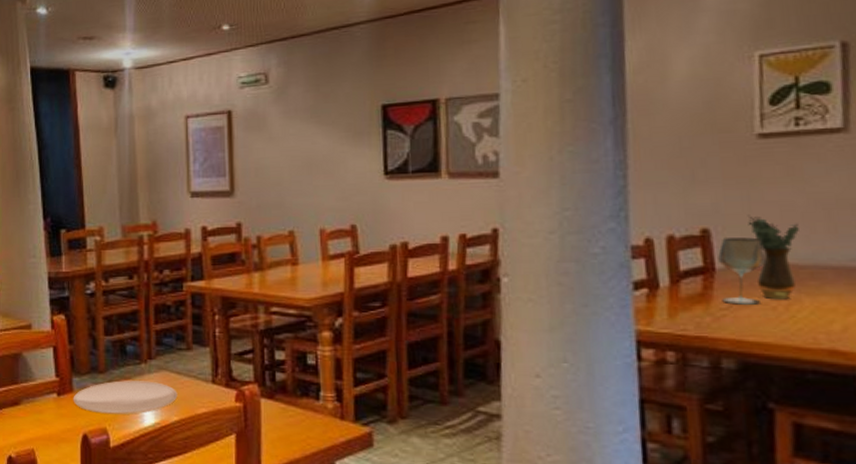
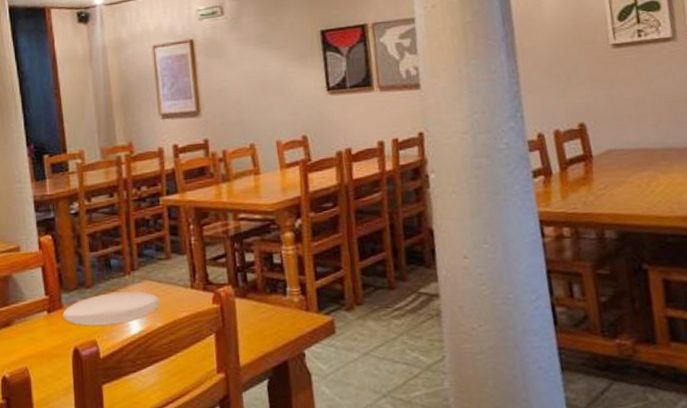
wine glass: present [717,237,765,305] -> none [592,128,628,185]
vase: present [747,214,799,300] -> none [611,109,653,178]

